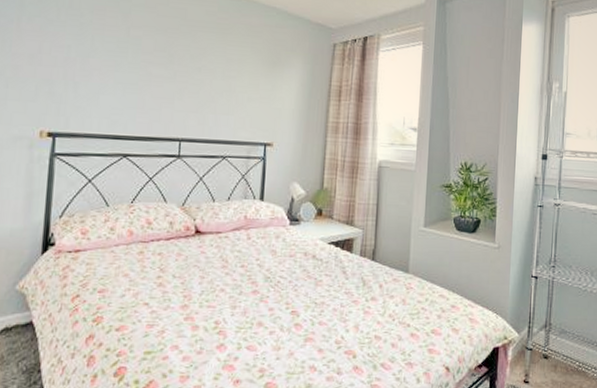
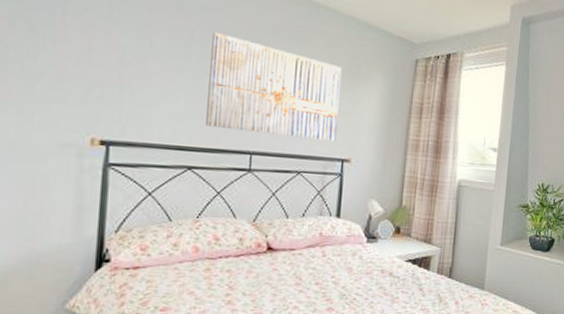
wall art: none [139,28,263,126] -> present [206,31,342,141]

